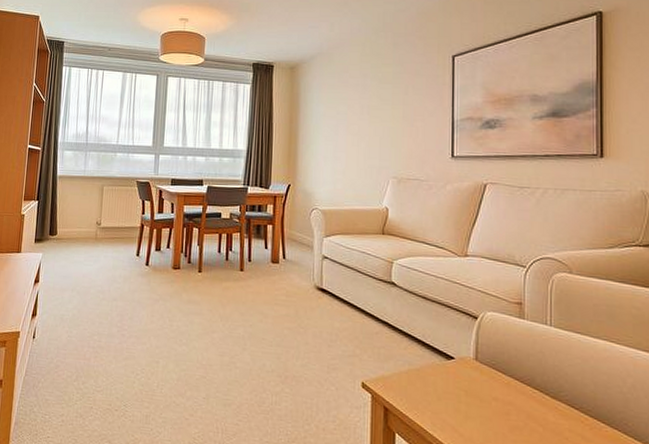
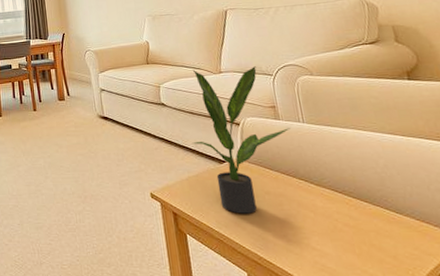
potted plant: none [419,248,534,420] -> present [192,66,290,214]

